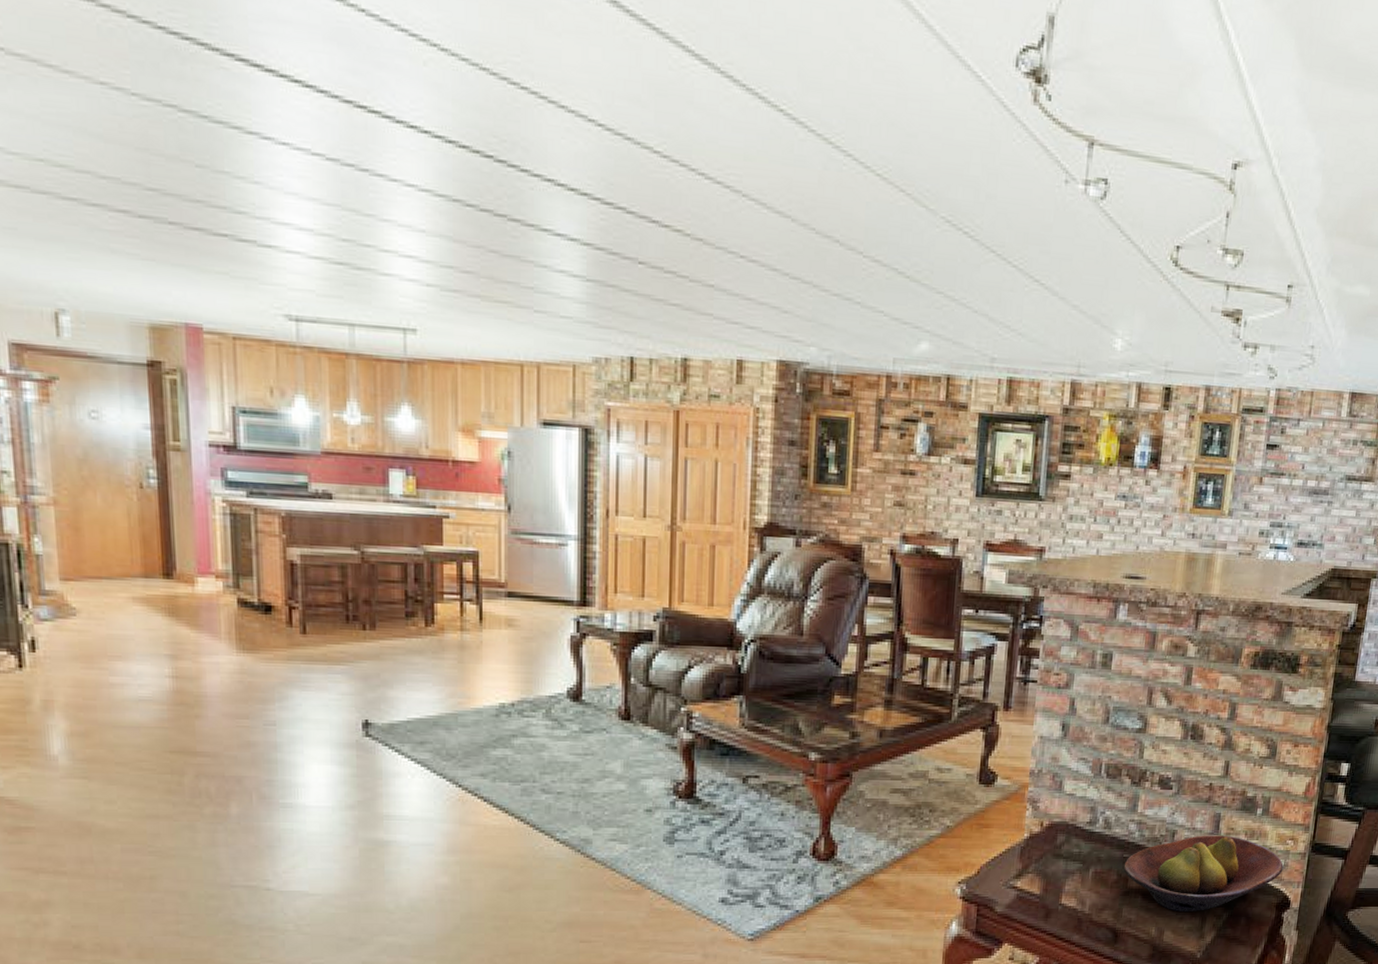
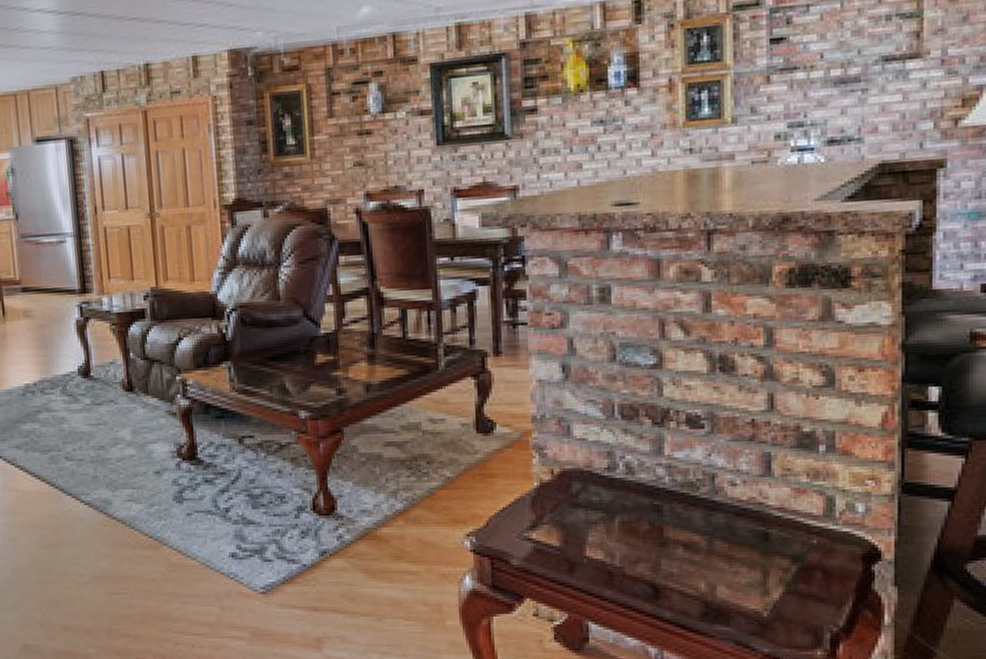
fruit bowl: present [1123,835,1284,911] -> none [655,477,865,564]

